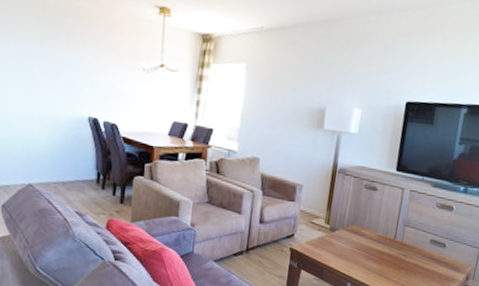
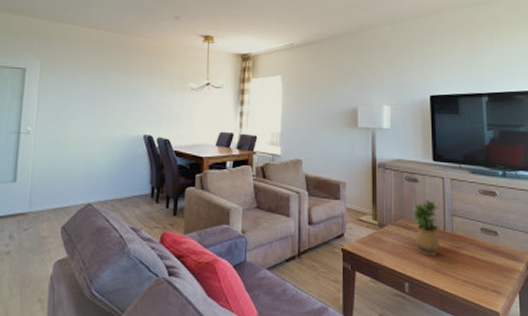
potted plant: none [364,207,393,262] -> present [413,198,440,256]

